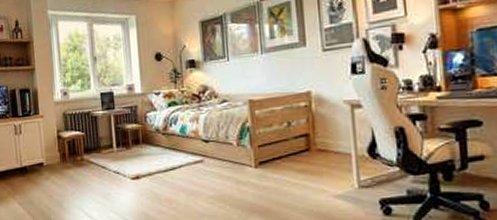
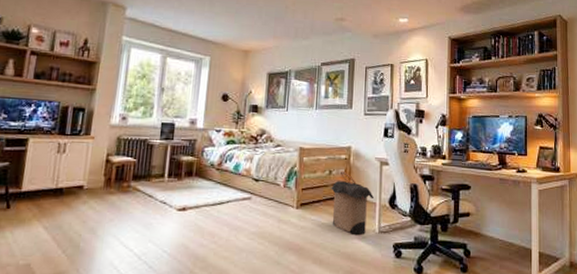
laundry hamper: none [291,121,347,192] -> present [330,171,373,235]

